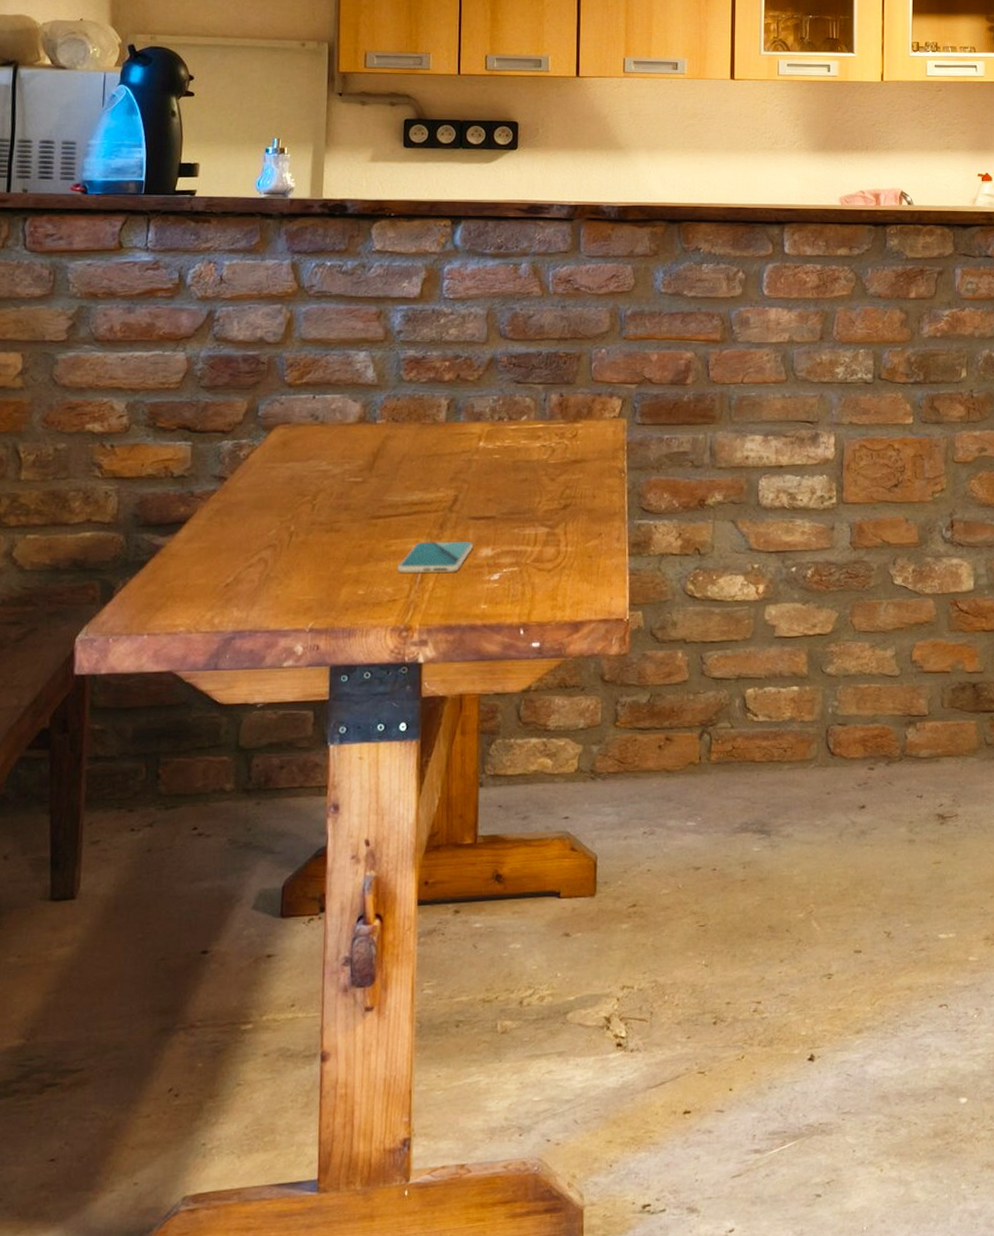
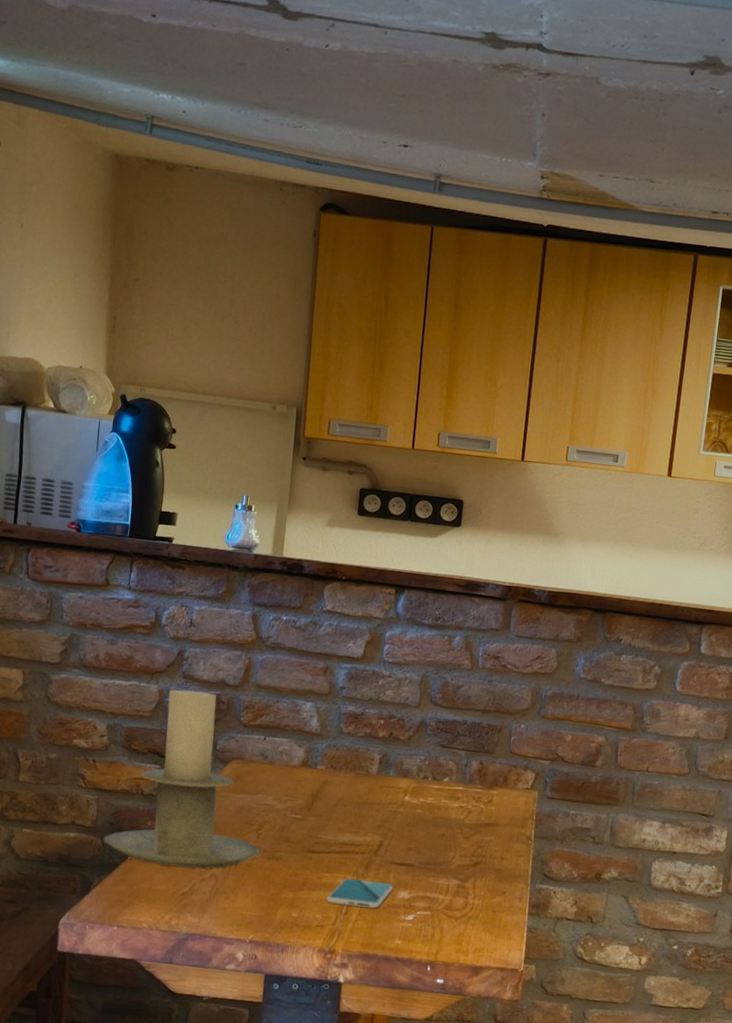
candle holder: none [127,353,318,556] -> present [103,689,262,869]

